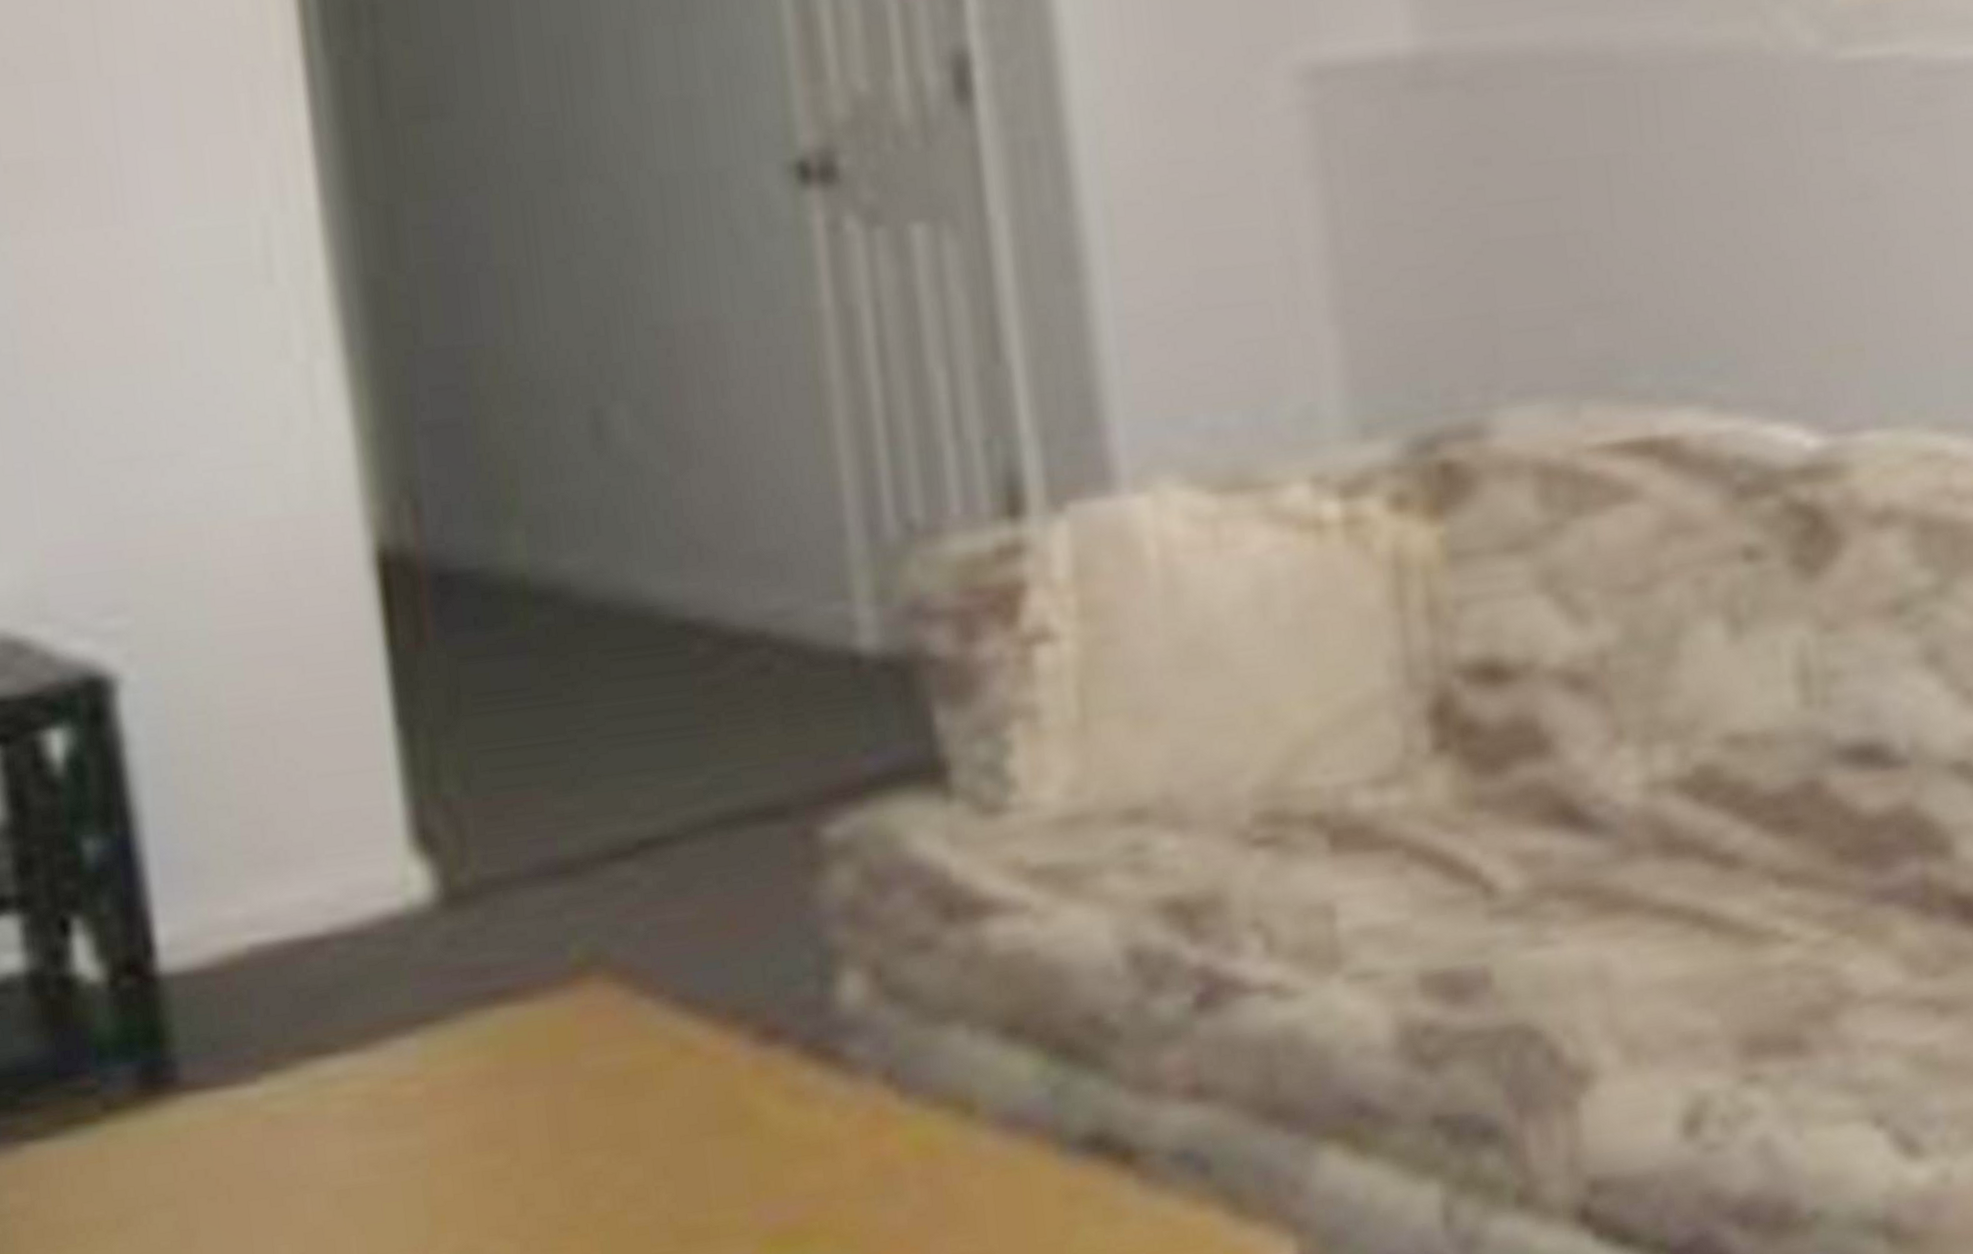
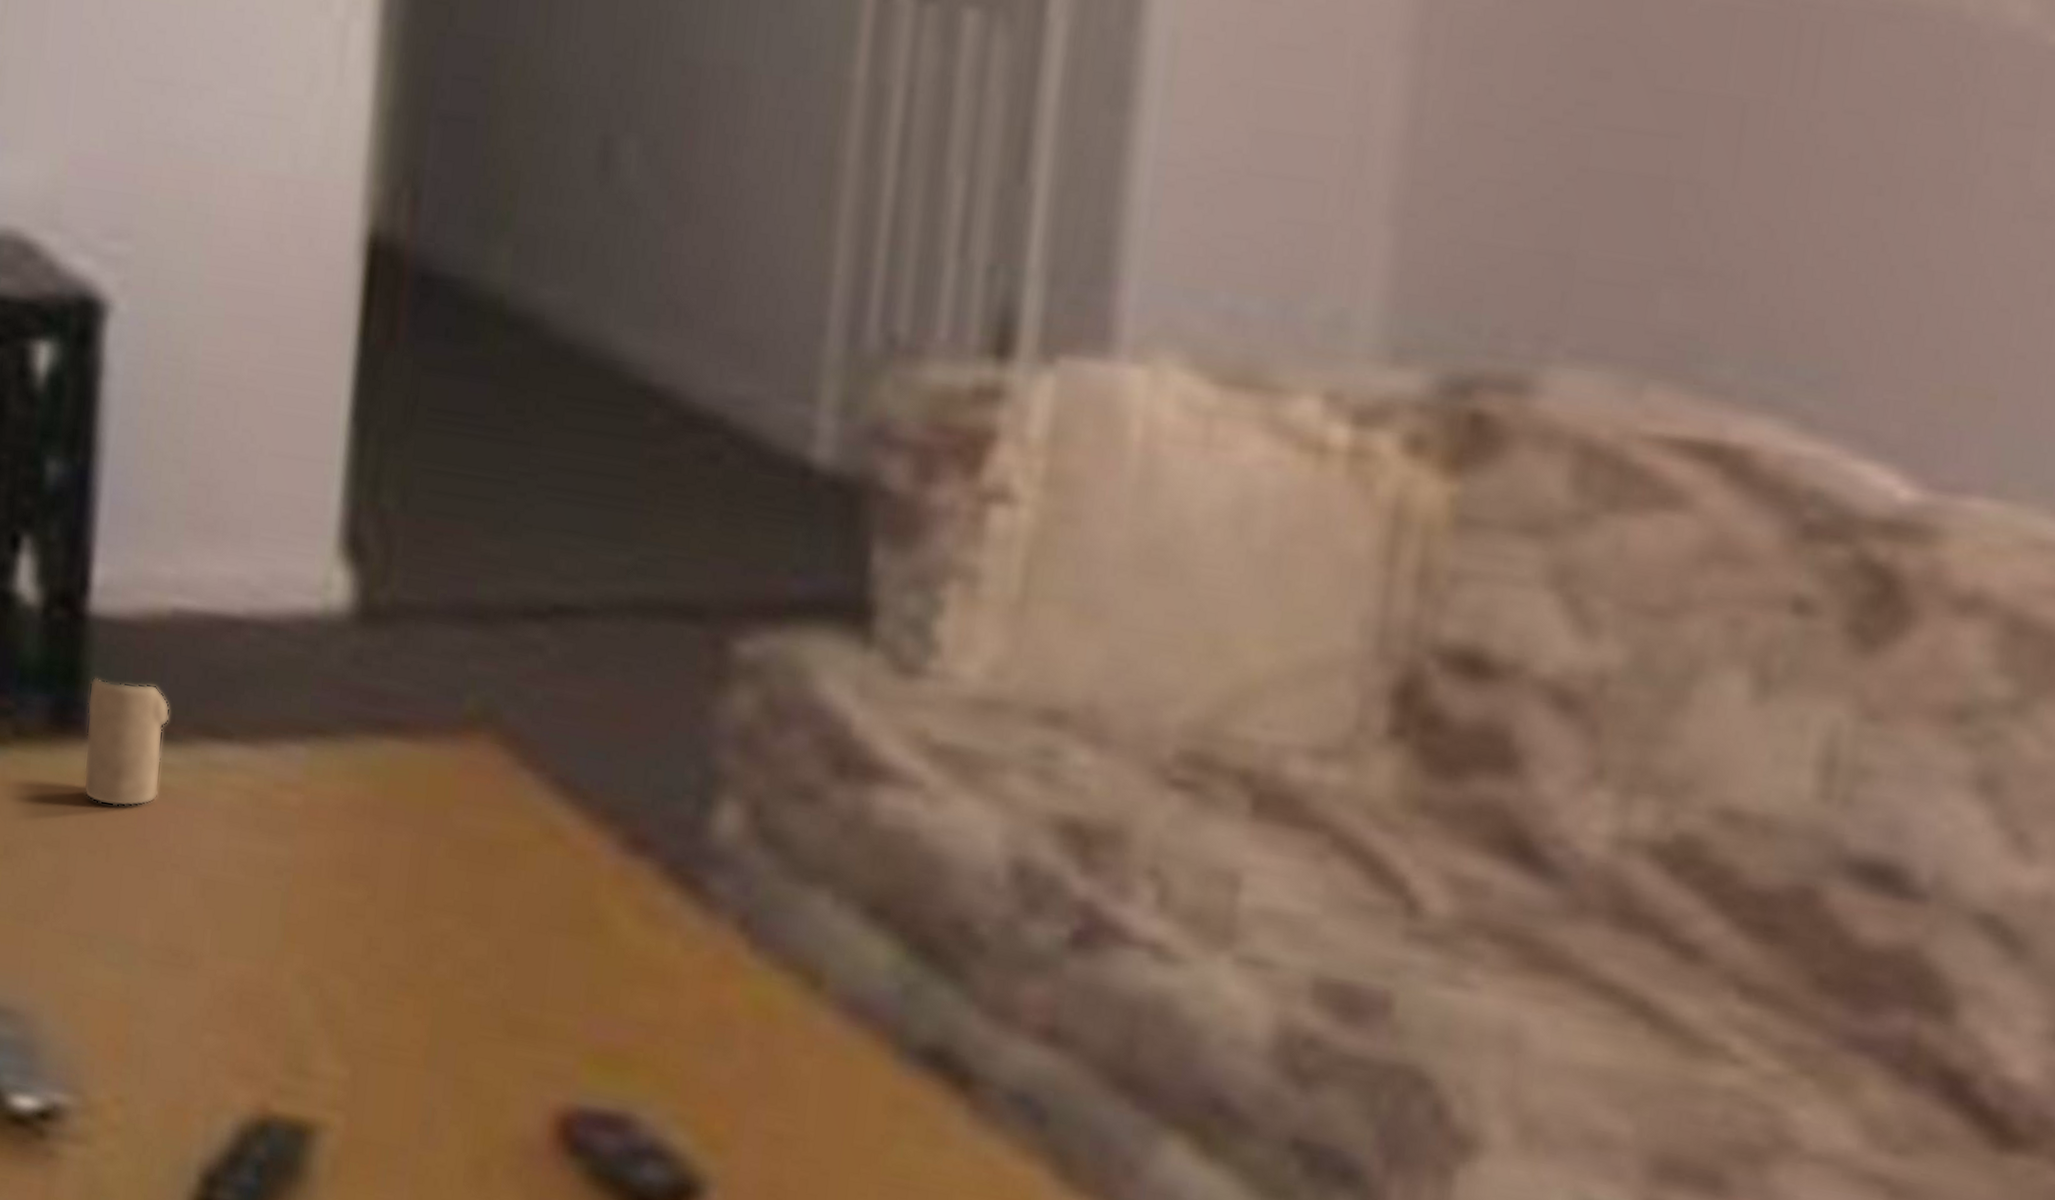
candle: none [175,1022,272,1151] -> present [83,677,170,807]

